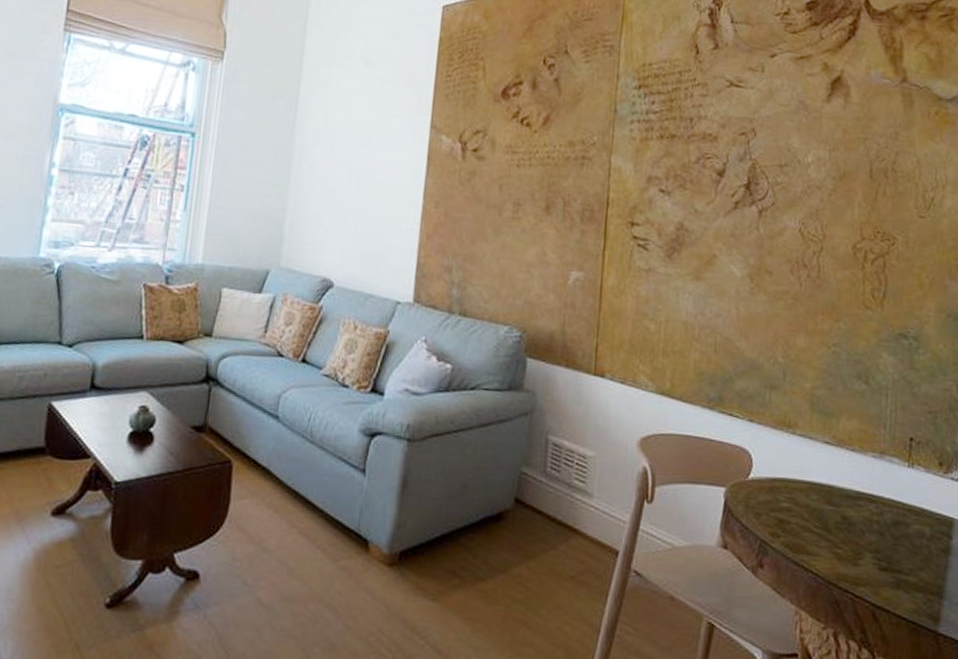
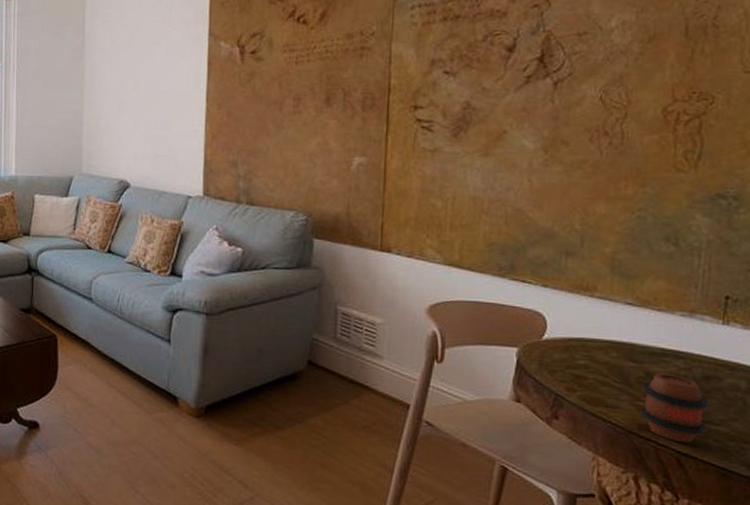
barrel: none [838,517,898,595] -> present [640,373,708,444]

